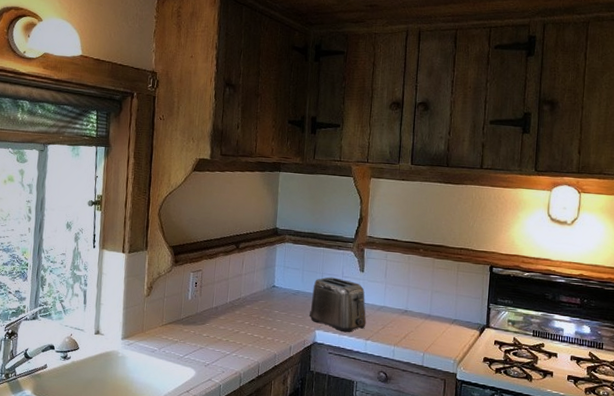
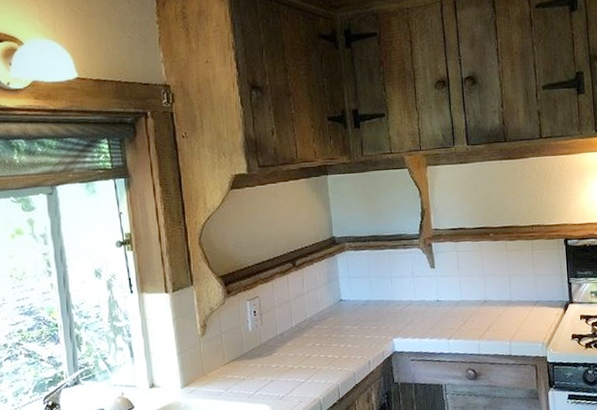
toaster: present [309,277,367,333] -> none [383,279,446,336]

